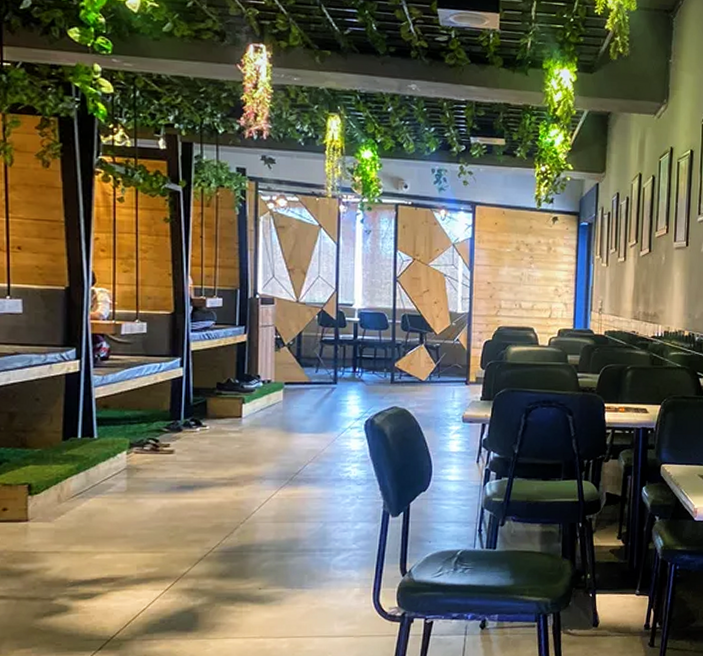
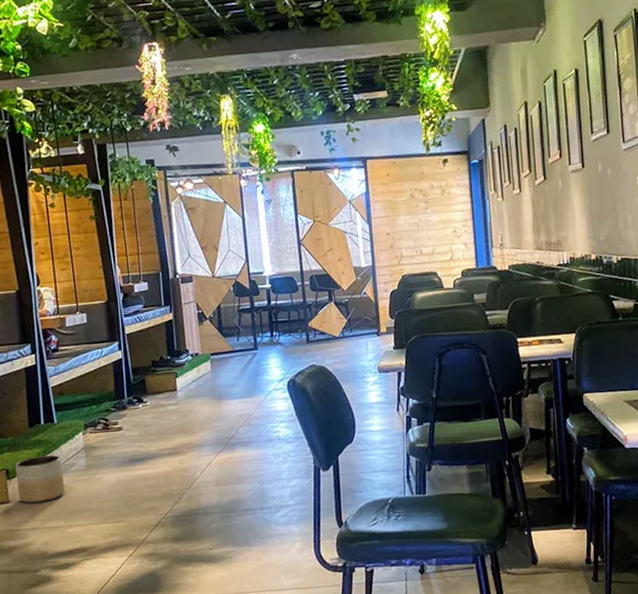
planter: none [41,473,99,524] -> present [15,455,66,503]

